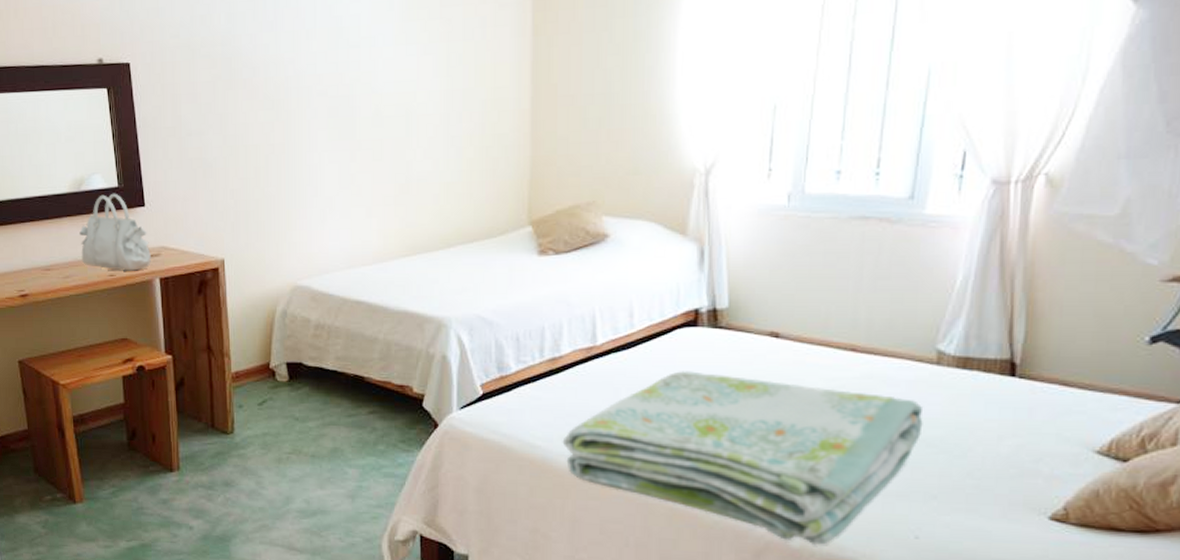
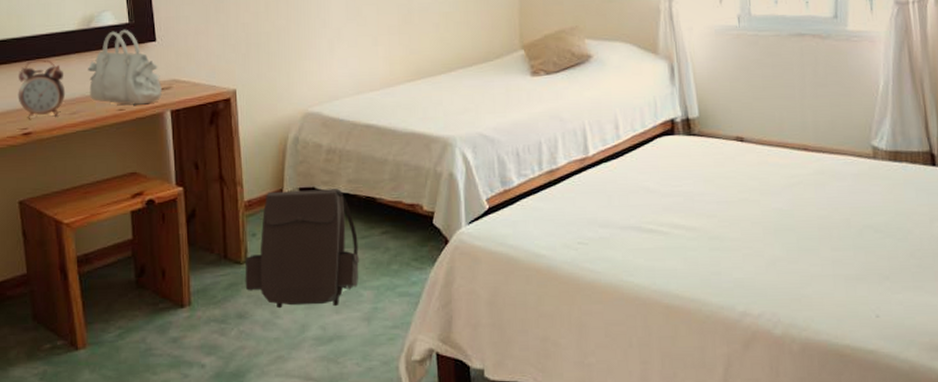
alarm clock: none [13,221,59,281] -> present [18,59,66,119]
backpack: none [231,364,346,482] -> present [244,189,360,309]
towel: present [562,371,924,545] -> none [564,176,870,330]

